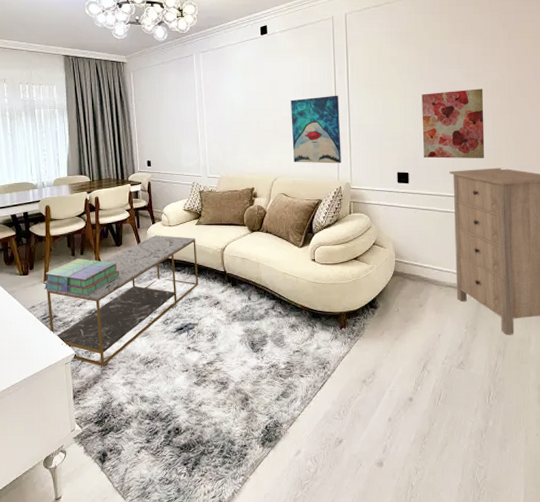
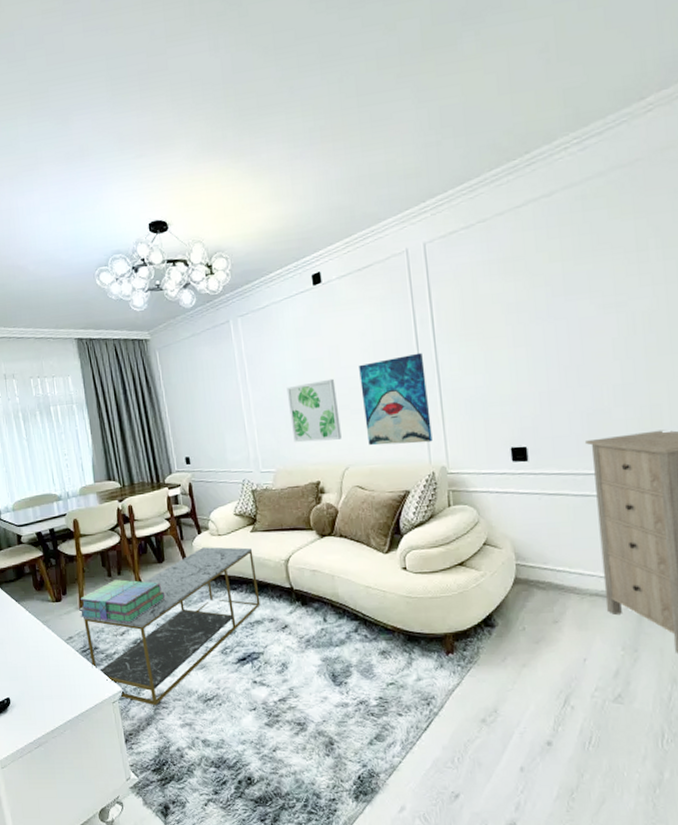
wall art: none [234,108,273,156] -> present [286,378,342,443]
wall art: present [422,88,485,159] -> none [539,323,637,425]

